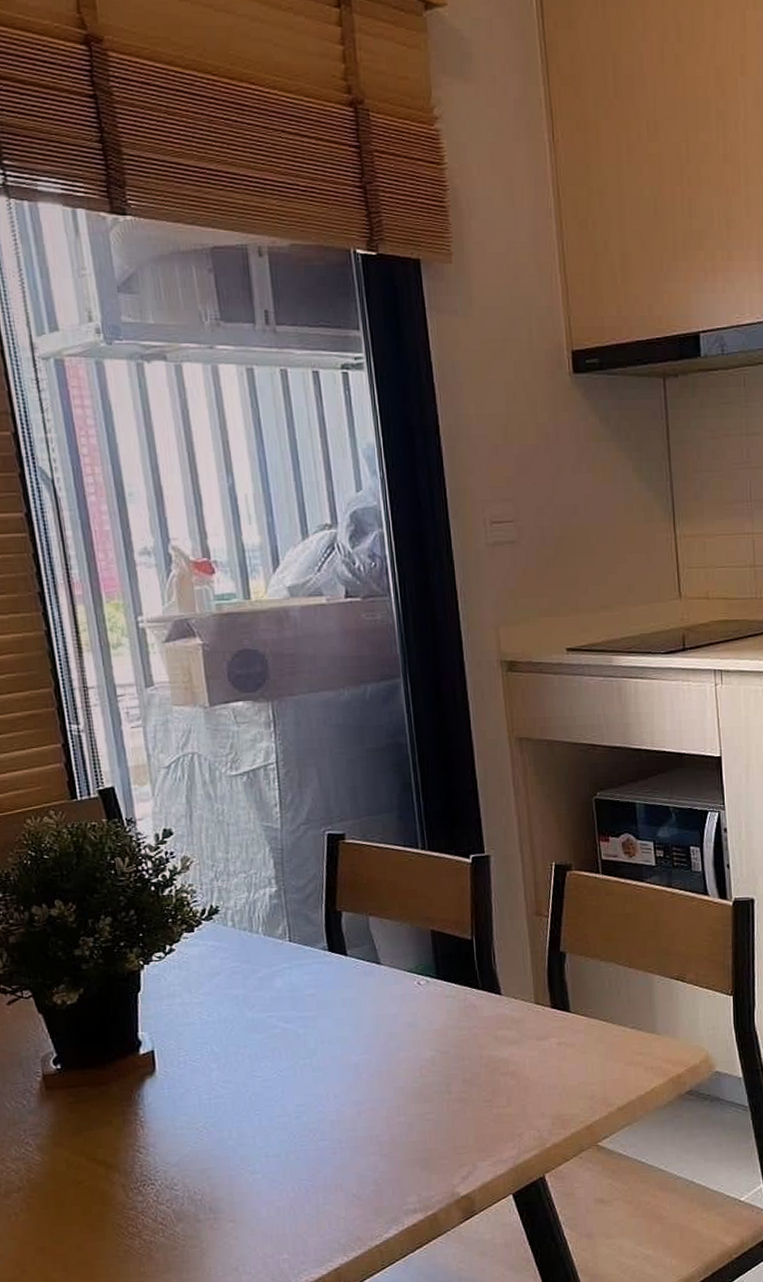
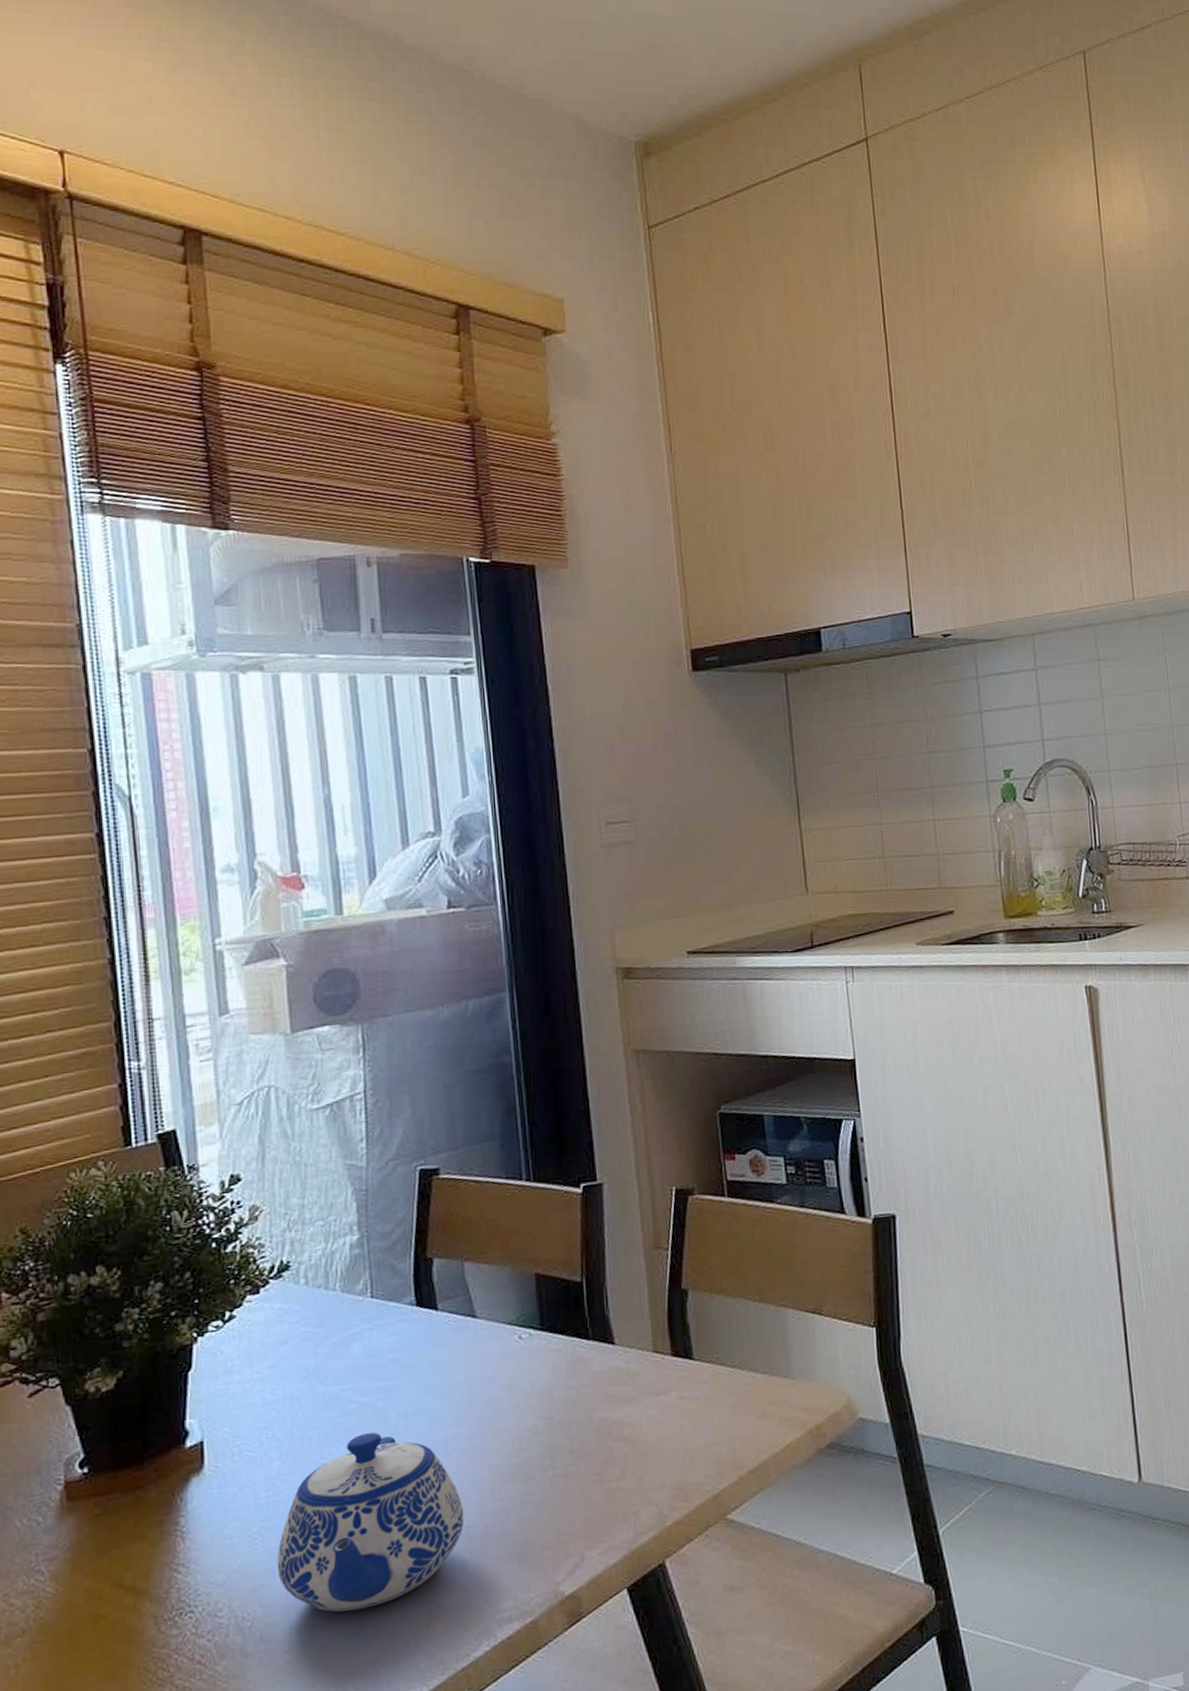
teapot: none [220,1053,375,1194] -> present [277,1432,464,1612]

